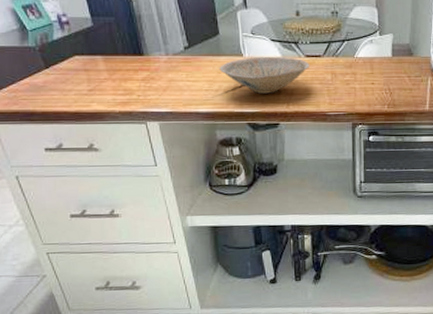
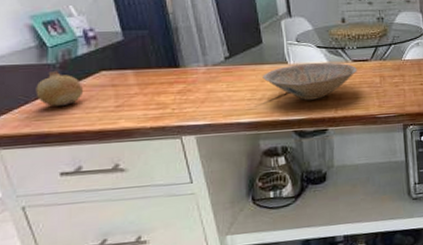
fruit: none [20,53,61,87] -> present [36,70,84,106]

